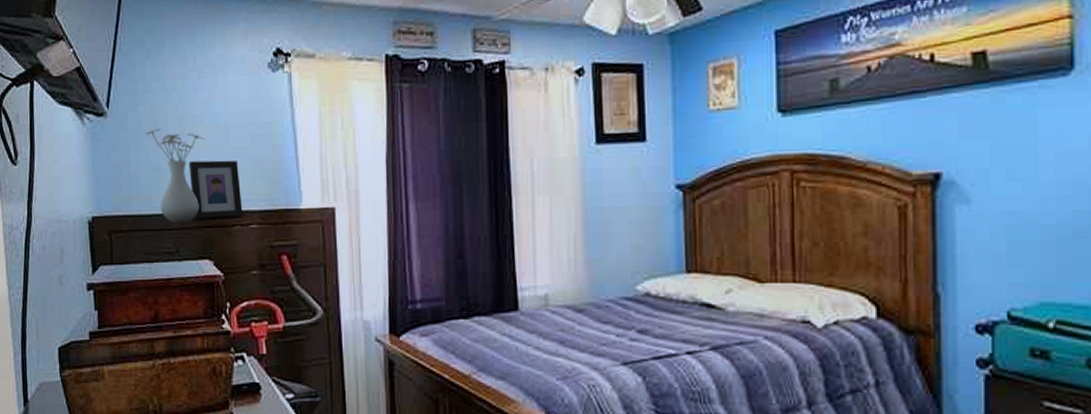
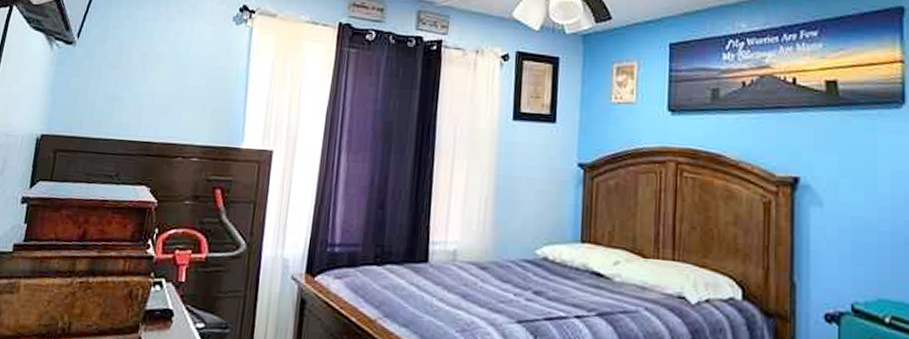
vase: present [145,129,204,224] -> none [108,61,163,150]
picture frame: present [189,160,243,220] -> none [139,94,190,151]

